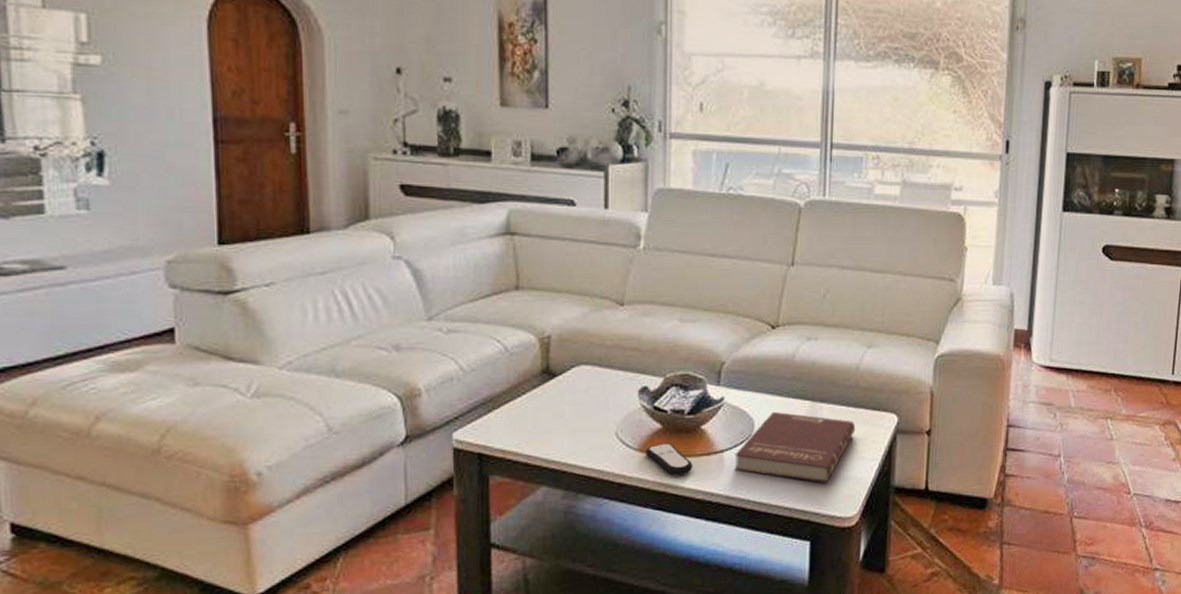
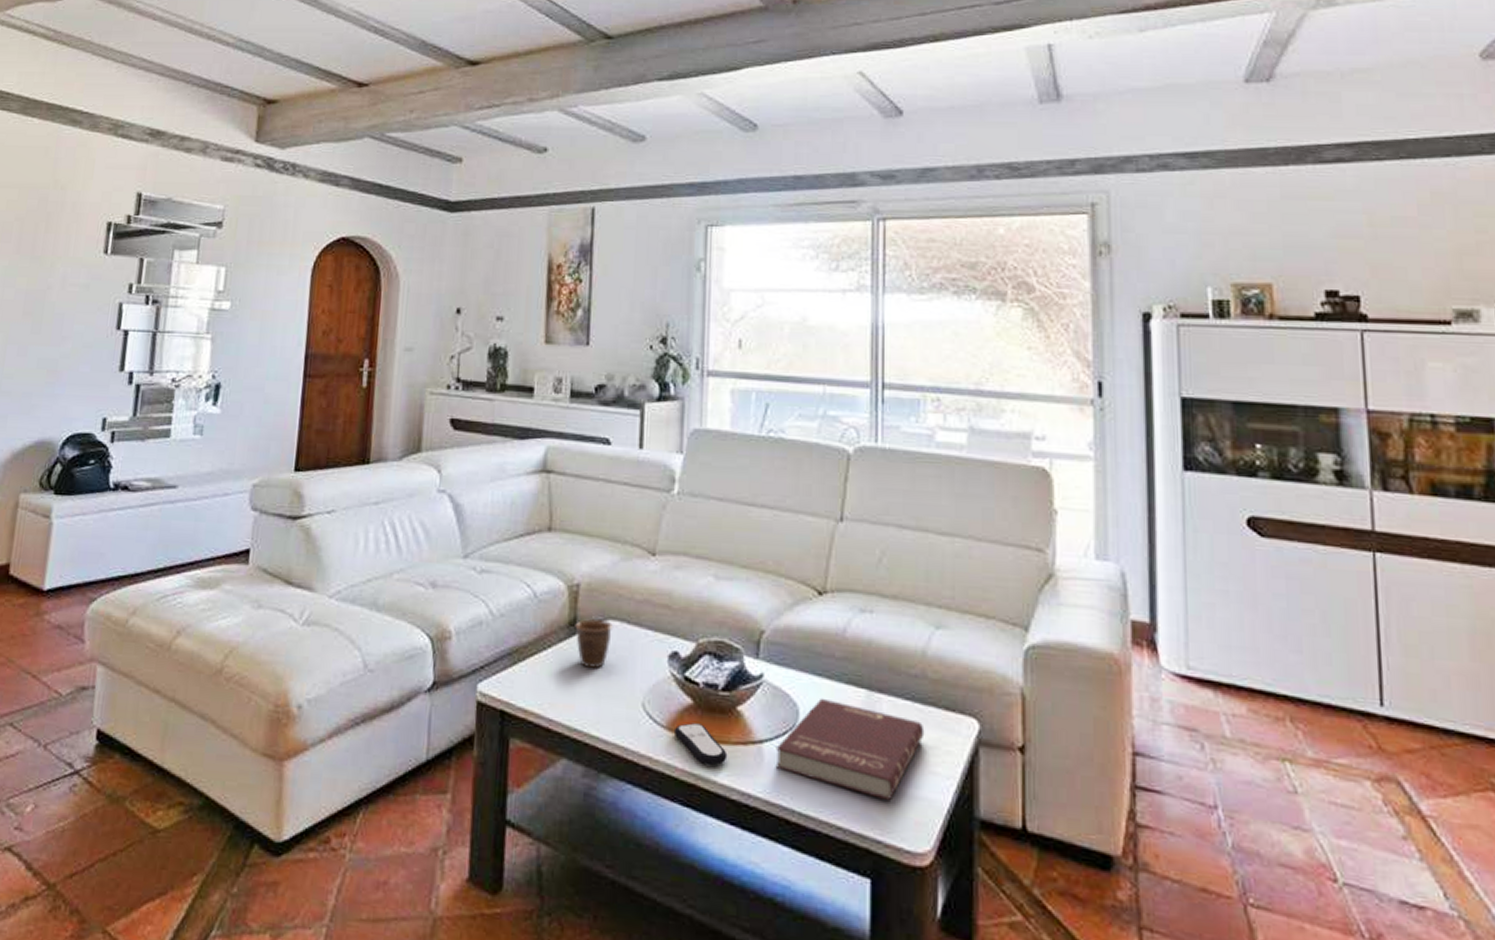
mug: none [548,365,586,409] -> present [575,619,614,669]

